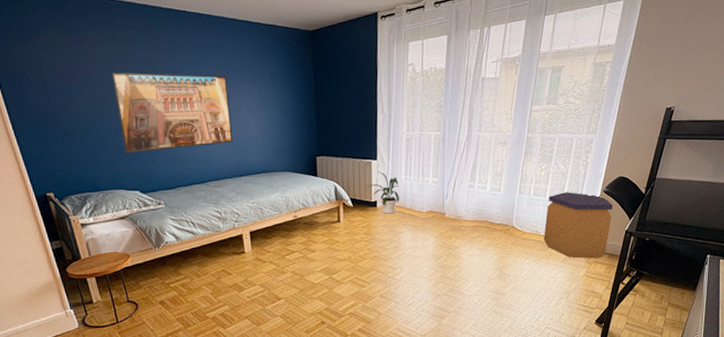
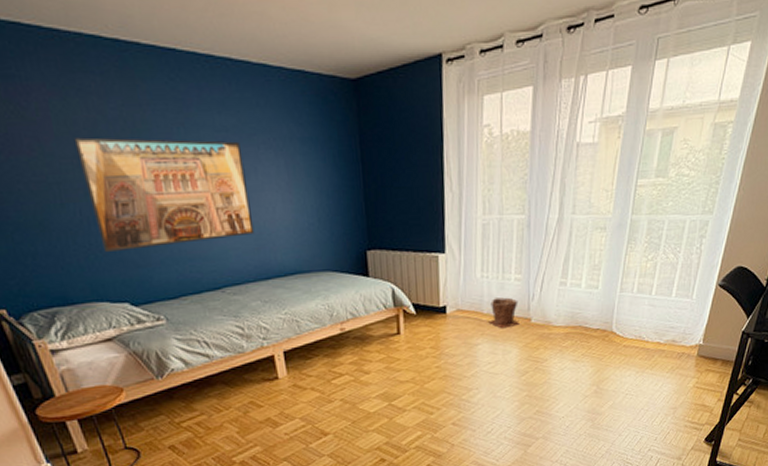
house plant: present [367,171,399,214] -> none [433,268,474,322]
plant pot: none [410,196,437,221] -> present [488,297,521,329]
trash can: present [543,192,614,259] -> none [648,287,730,367]

